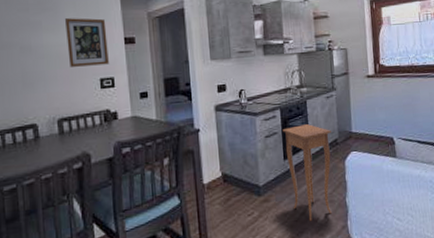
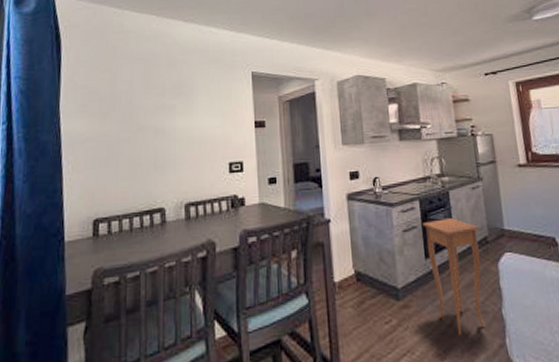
picture frame: present [64,18,109,67] -> none [197,101,238,150]

